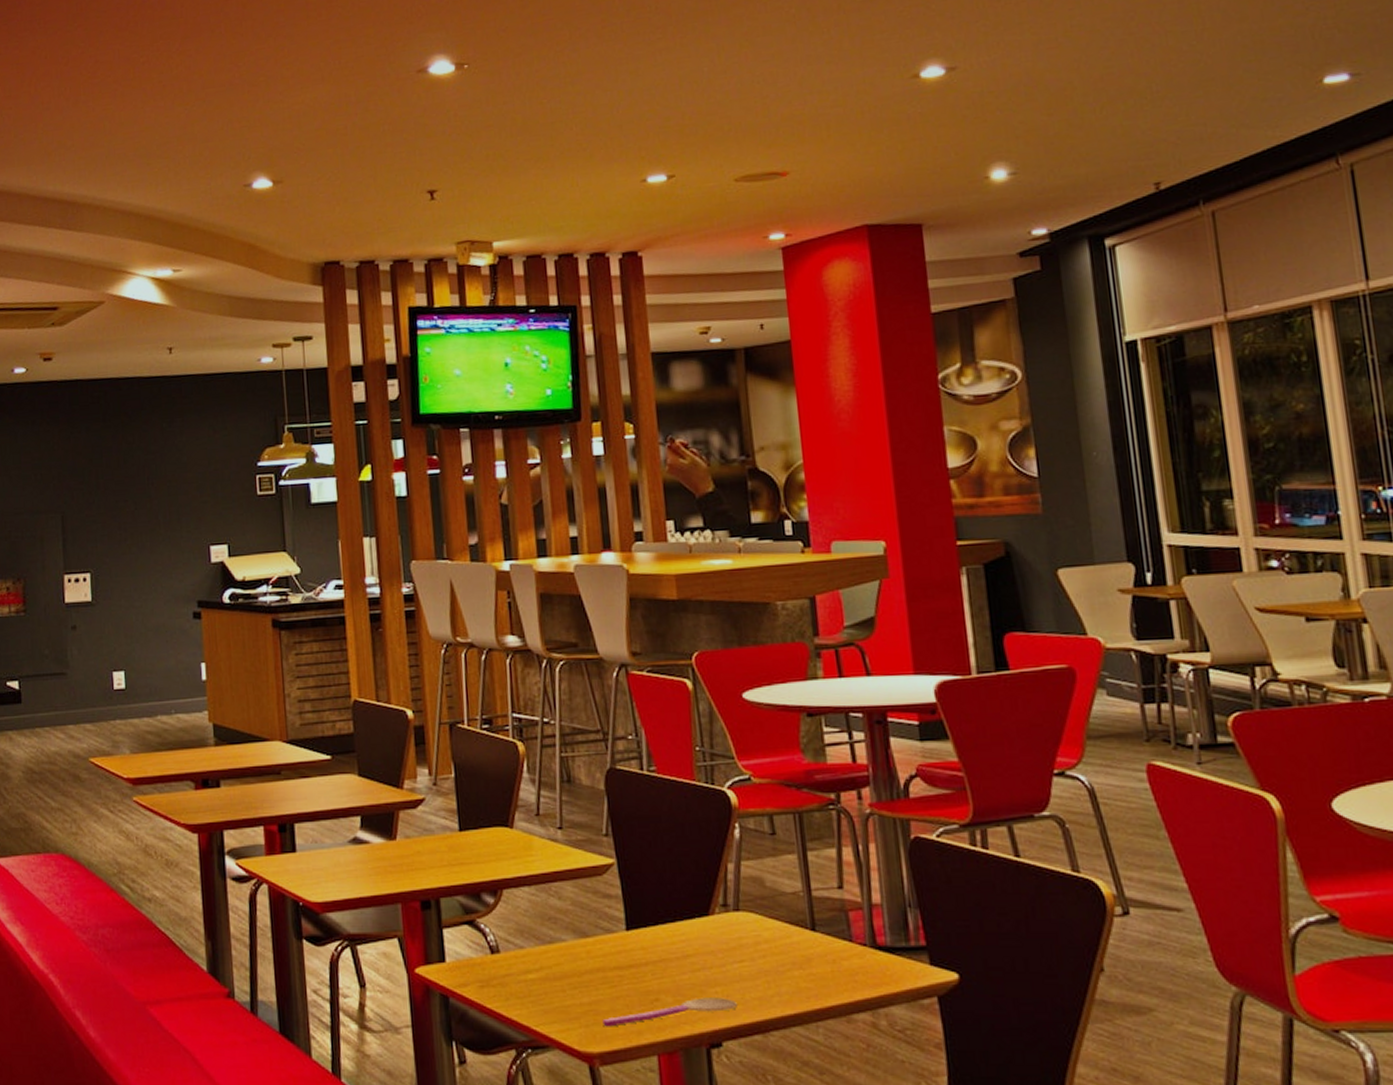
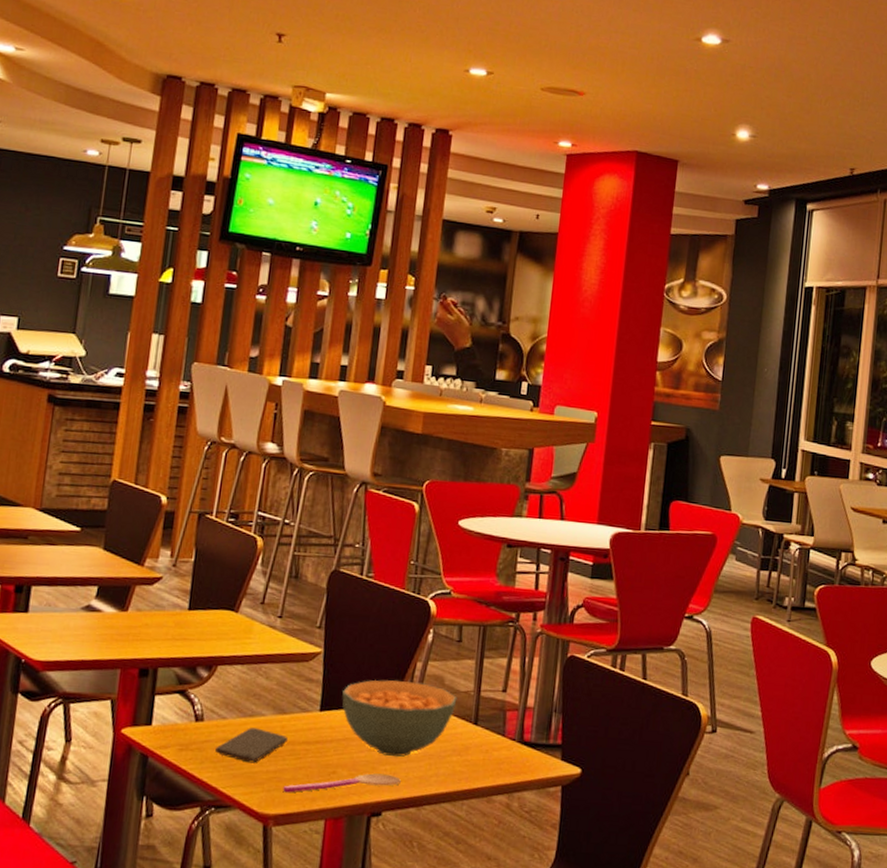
smartphone: none [519,956,596,996] -> present [215,728,288,763]
cereal bowl: none [648,887,785,977] -> present [342,679,458,757]

